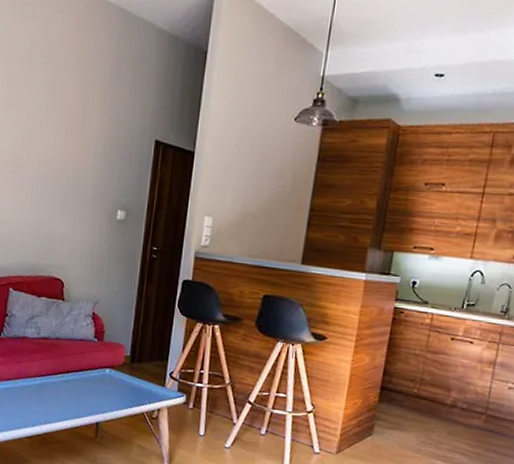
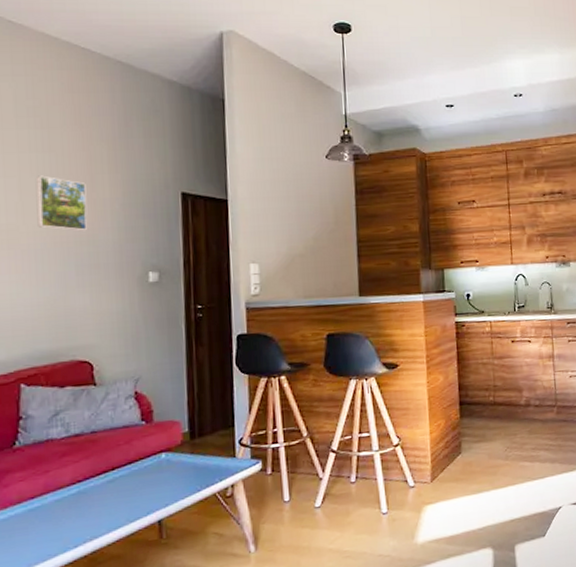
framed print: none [36,111,78,166] -> present [35,175,87,231]

